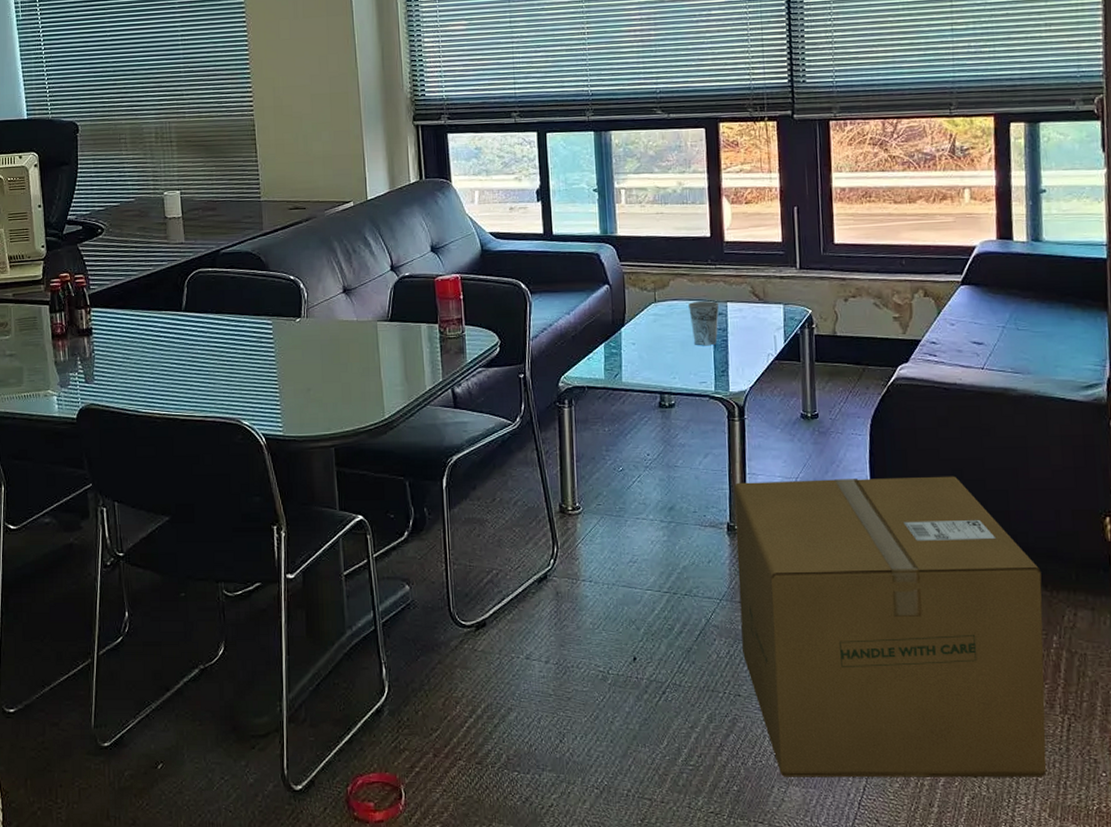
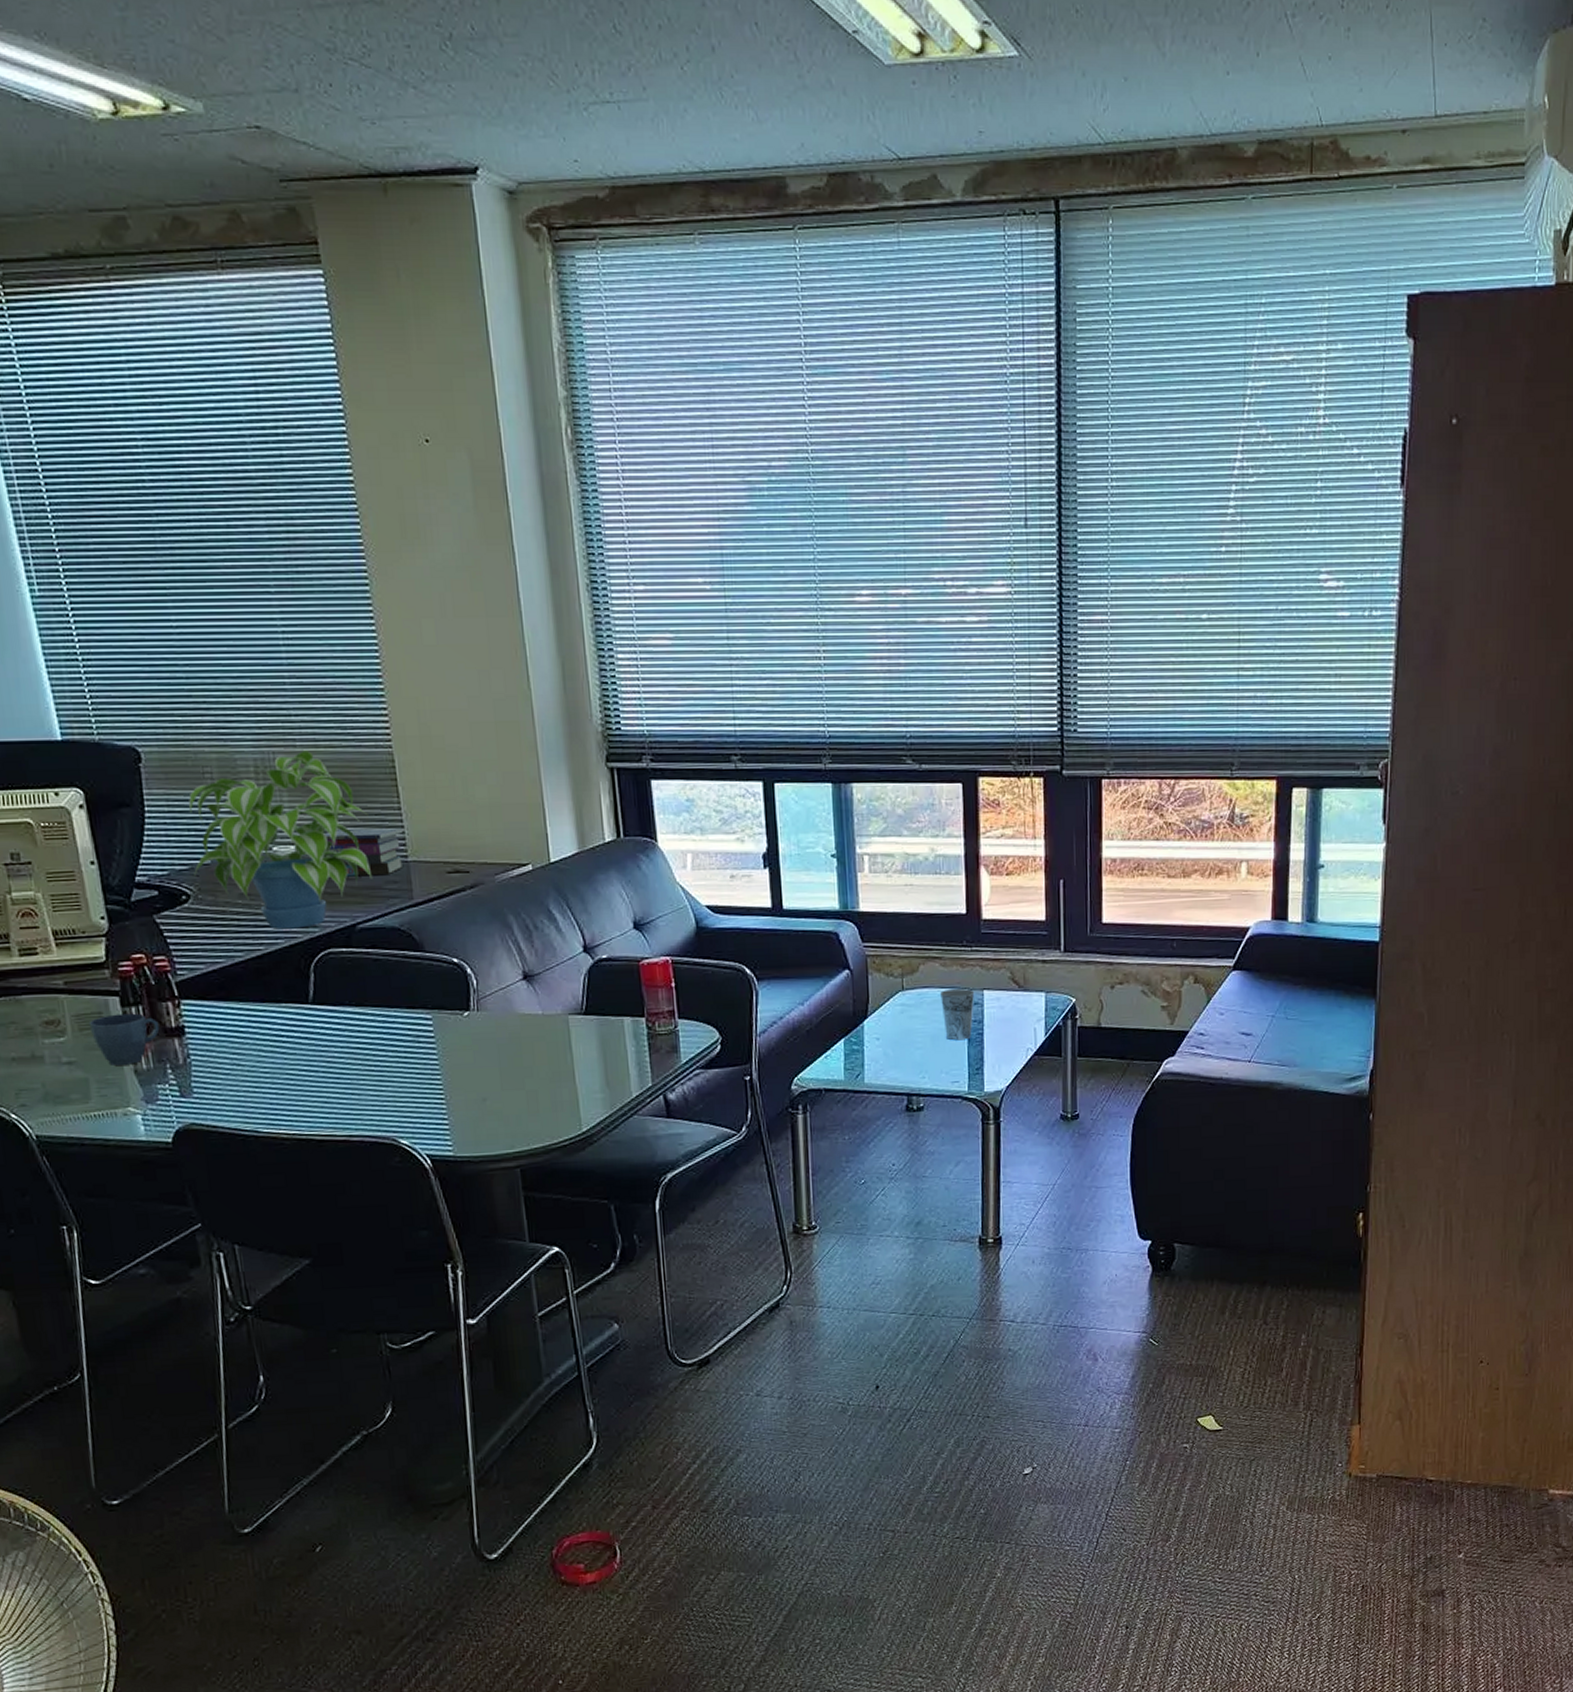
cup: none [26,318,75,358] -> present [88,1013,160,1065]
plant: none [108,120,234,254] -> present [189,750,373,930]
books: none [199,176,259,214] -> present [322,828,404,877]
box: present [734,476,1047,778] -> none [987,1176,1294,1496]

